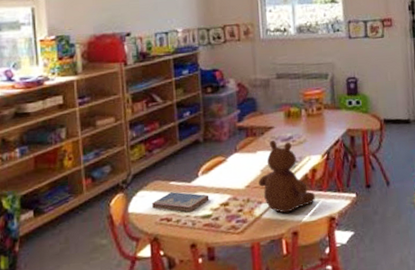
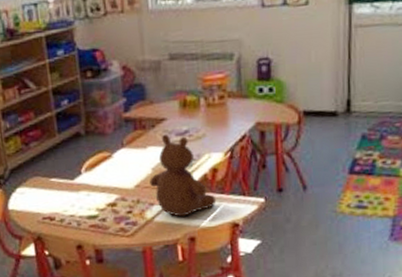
hardcover book: present [151,192,209,212] -> none [32,189,95,212]

